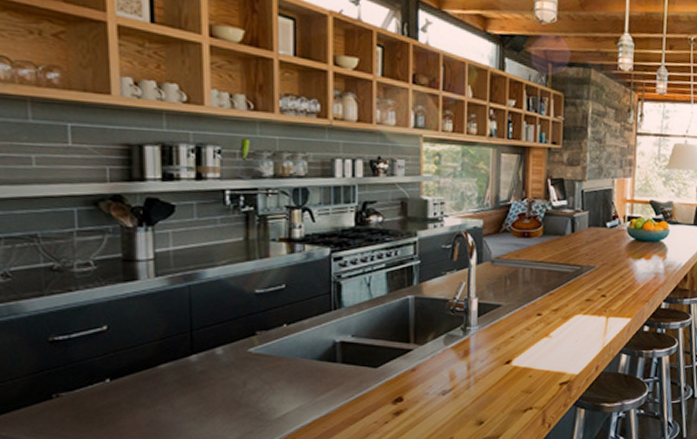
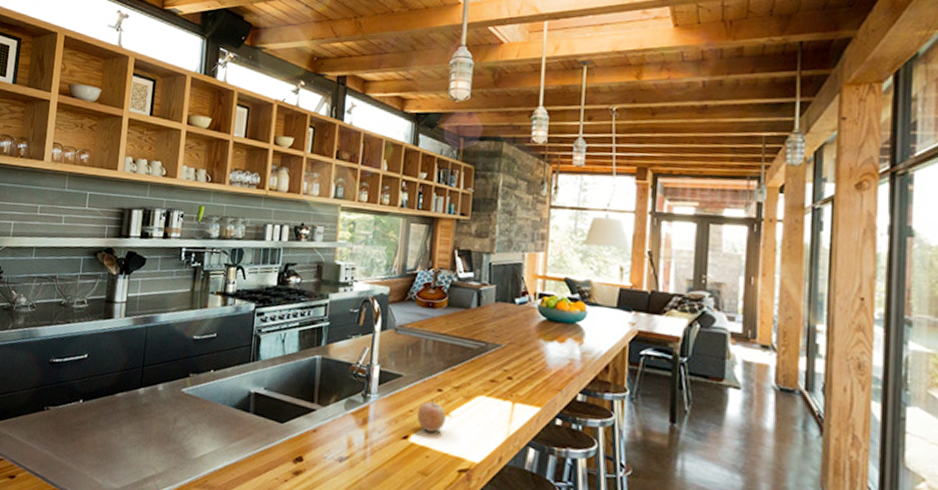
fruit: none [519,324,546,353] -> present [417,399,446,432]

